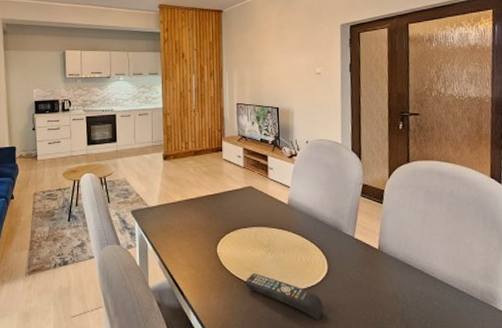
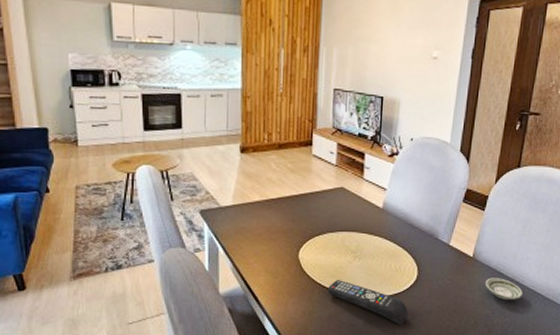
saucer: none [394,270,435,294] -> present [485,278,523,301]

